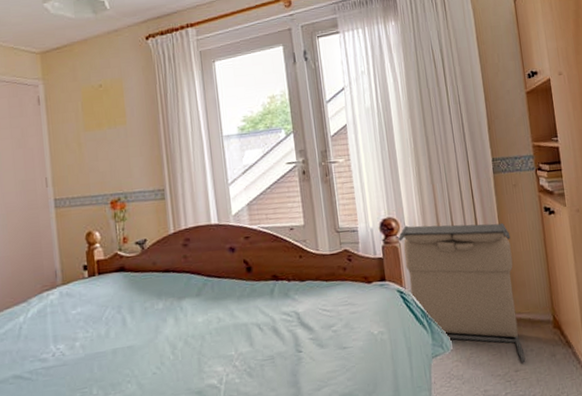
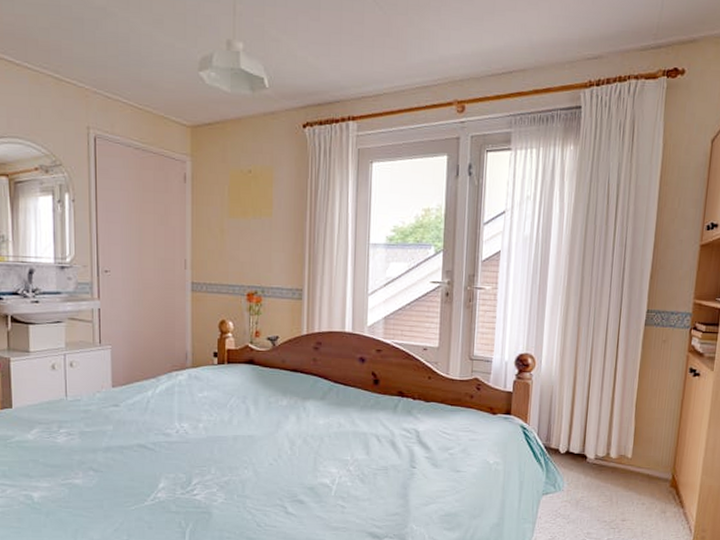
laundry hamper: present [398,223,526,363] -> none [532,364,648,515]

